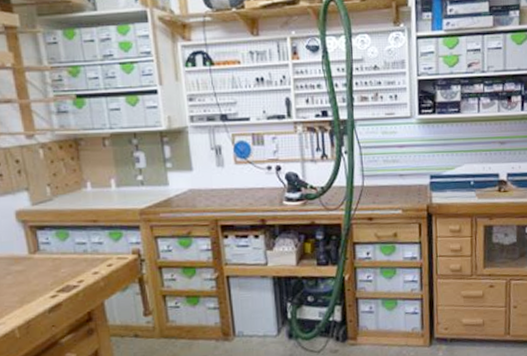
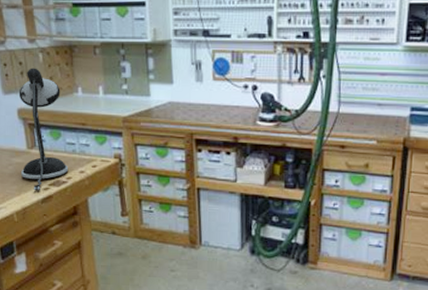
desk lamp: none [16,165,80,300] -> present [18,68,69,191]

